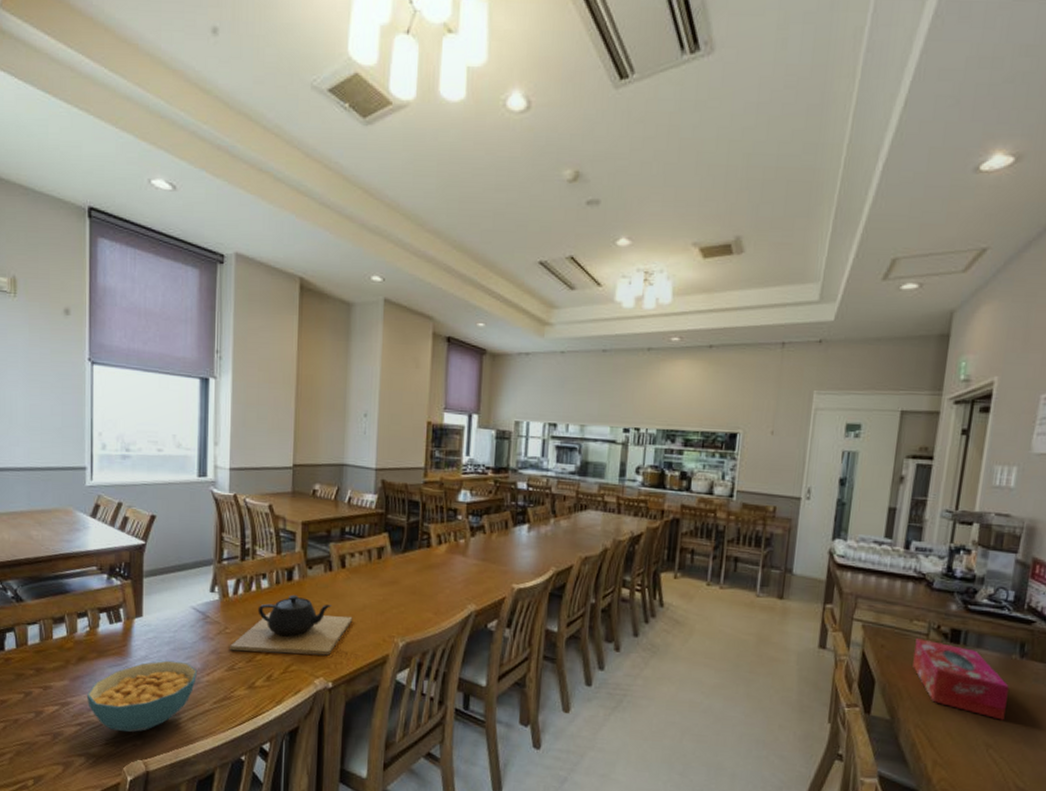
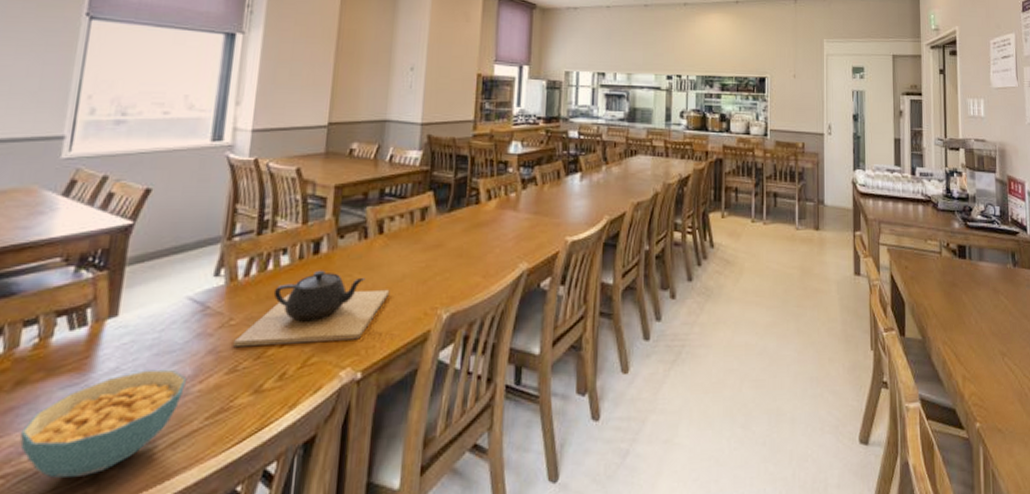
tissue box: present [913,638,1009,721] -> none [932,257,1011,328]

